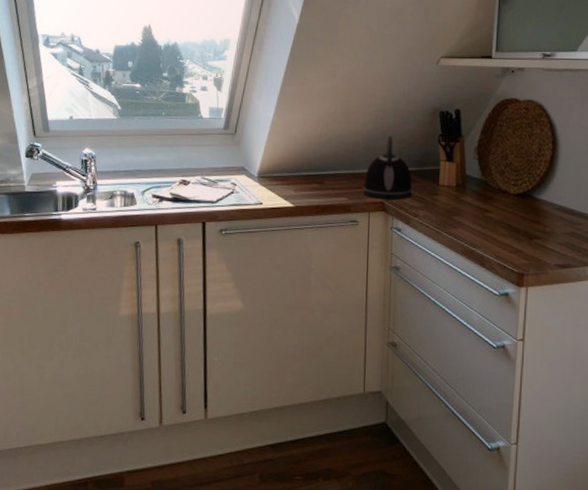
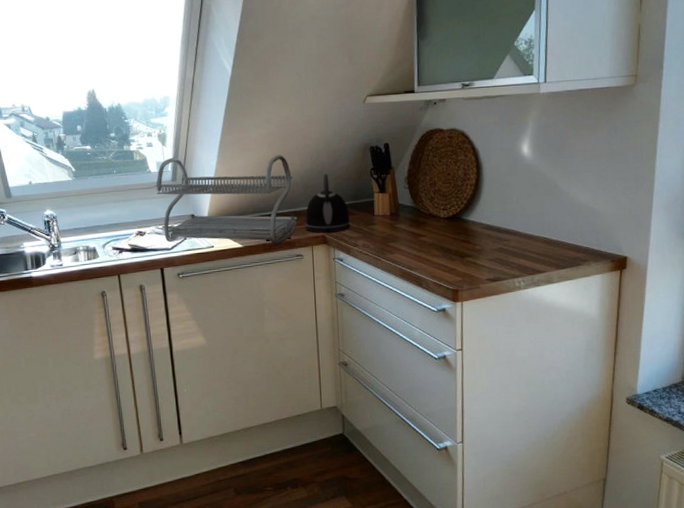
dish rack: none [204,104,355,208] -> present [154,154,297,246]

